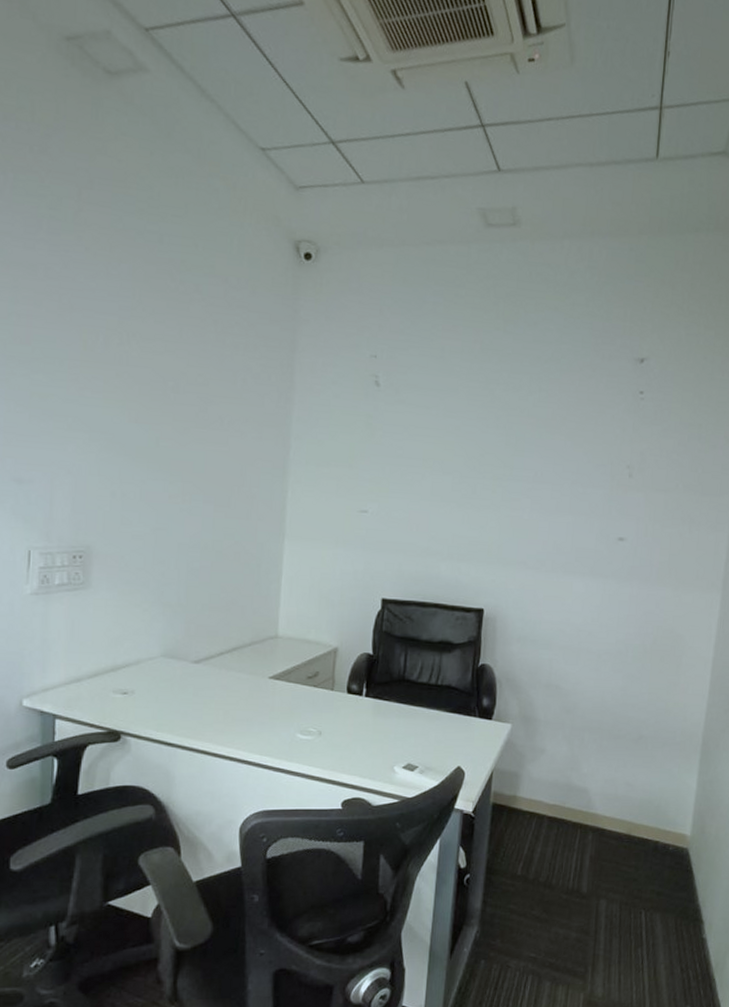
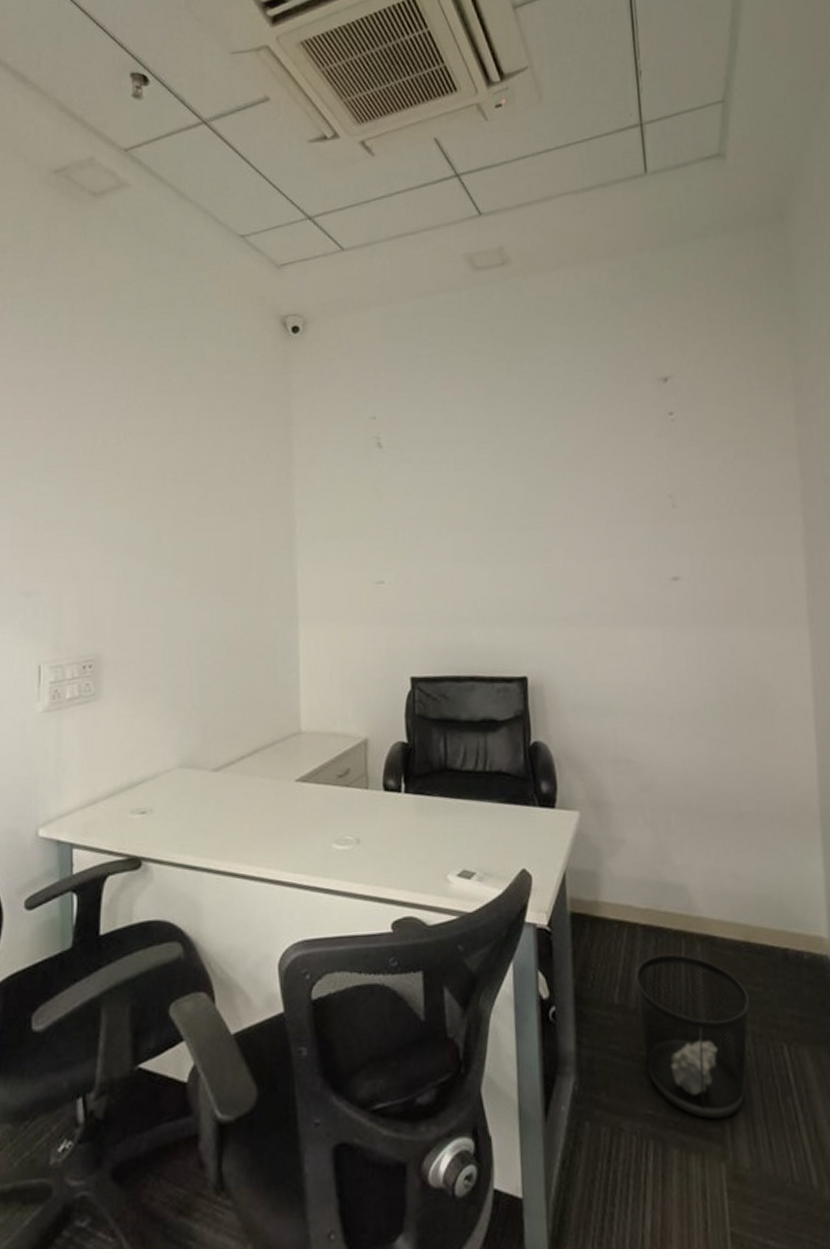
waste bin: none [536,840,622,962] -> present [635,954,749,1120]

